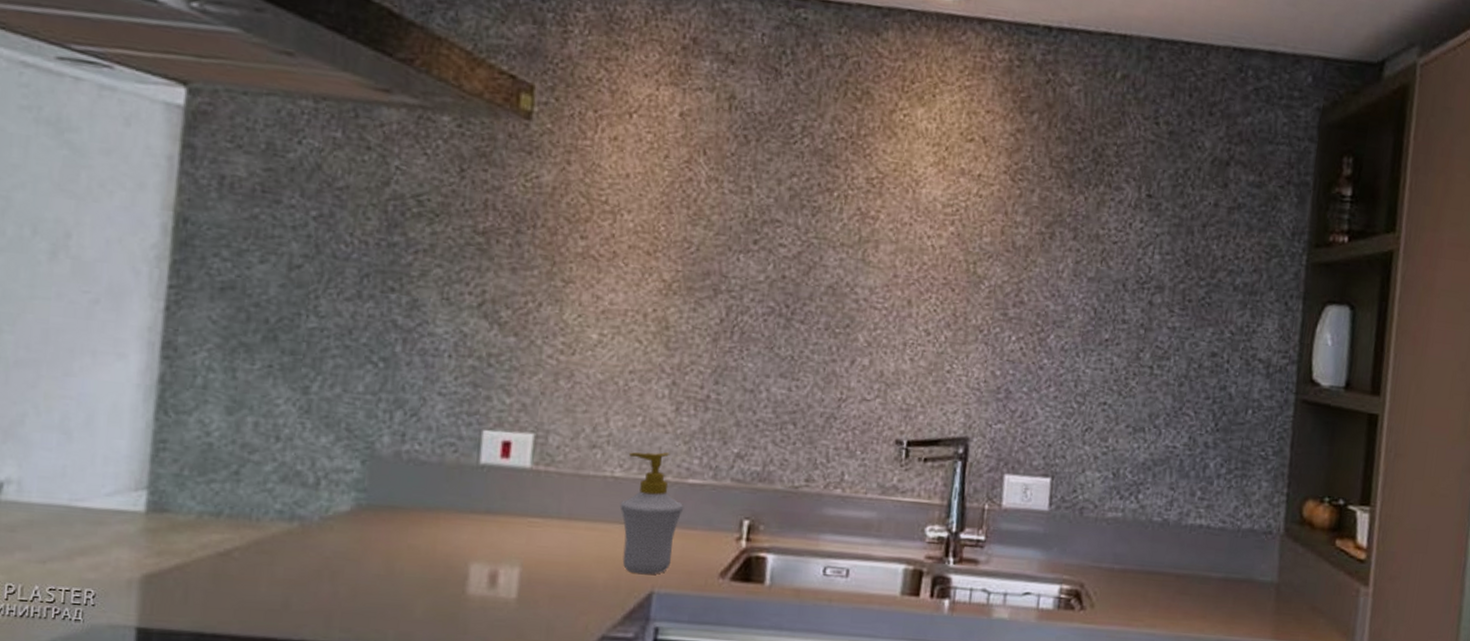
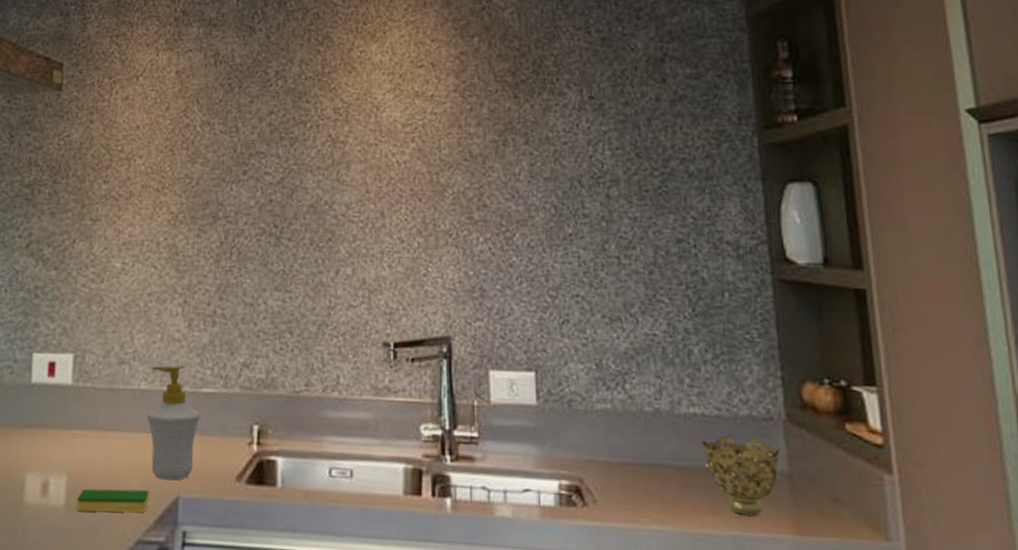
dish sponge: none [531,581,618,608] -> present [76,488,149,513]
decorative bowl: none [1202,547,1273,621] -> present [702,435,781,516]

